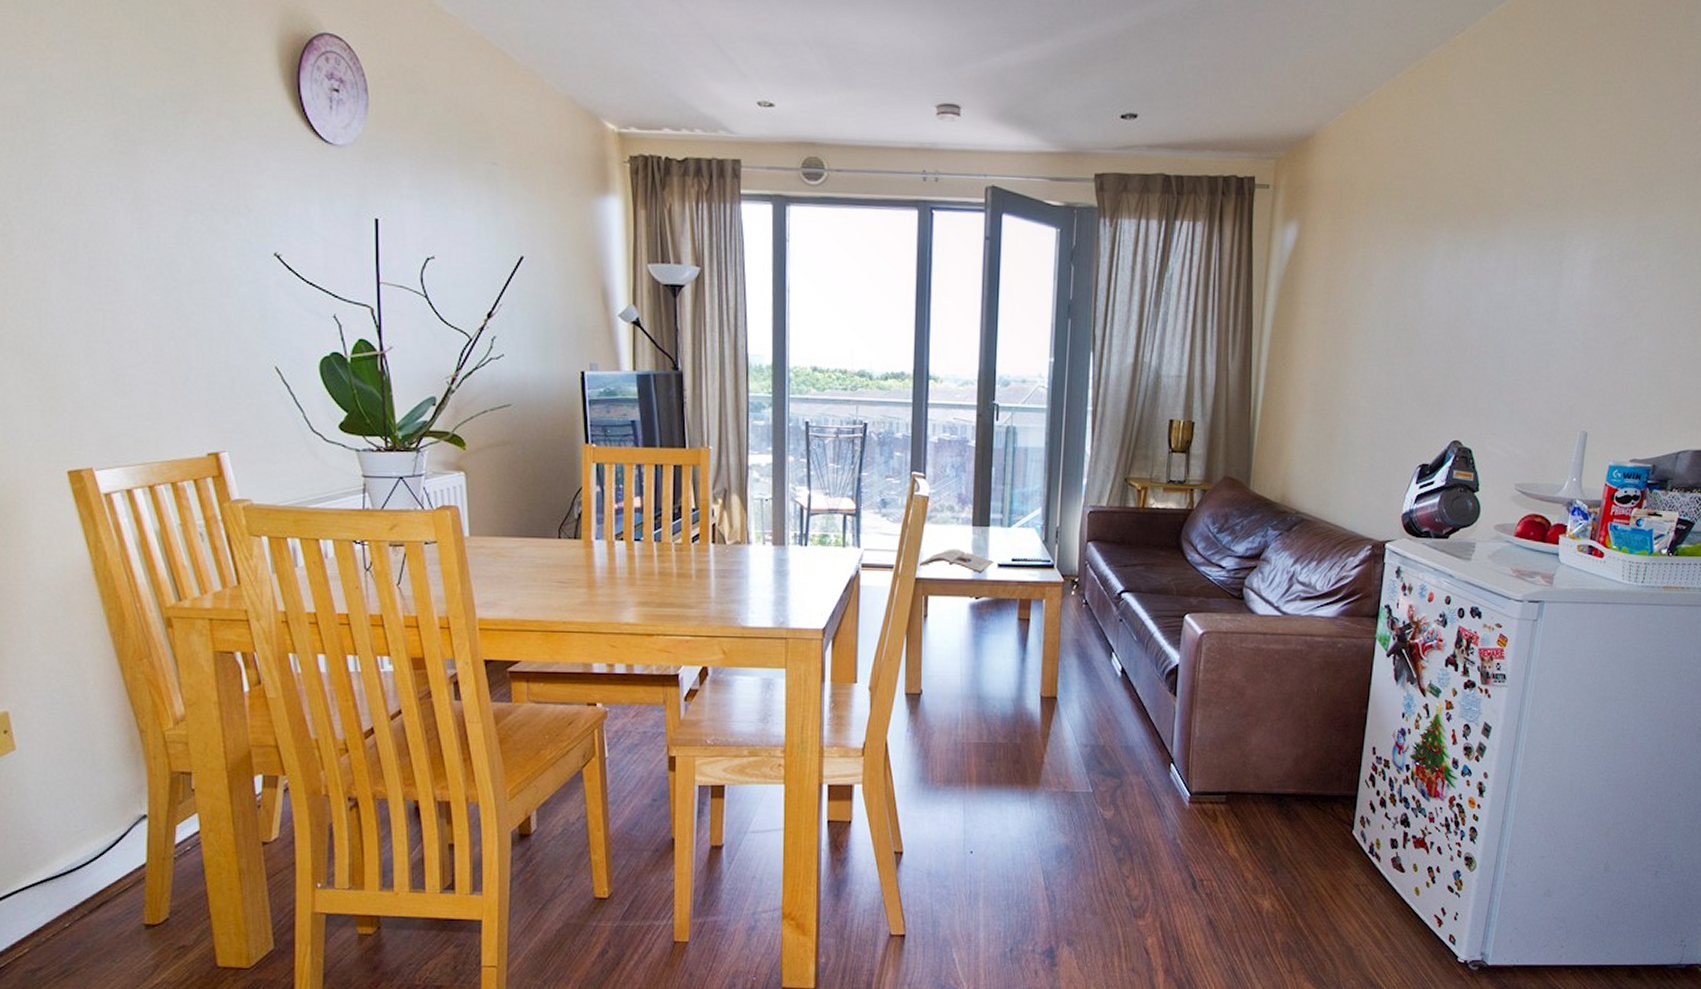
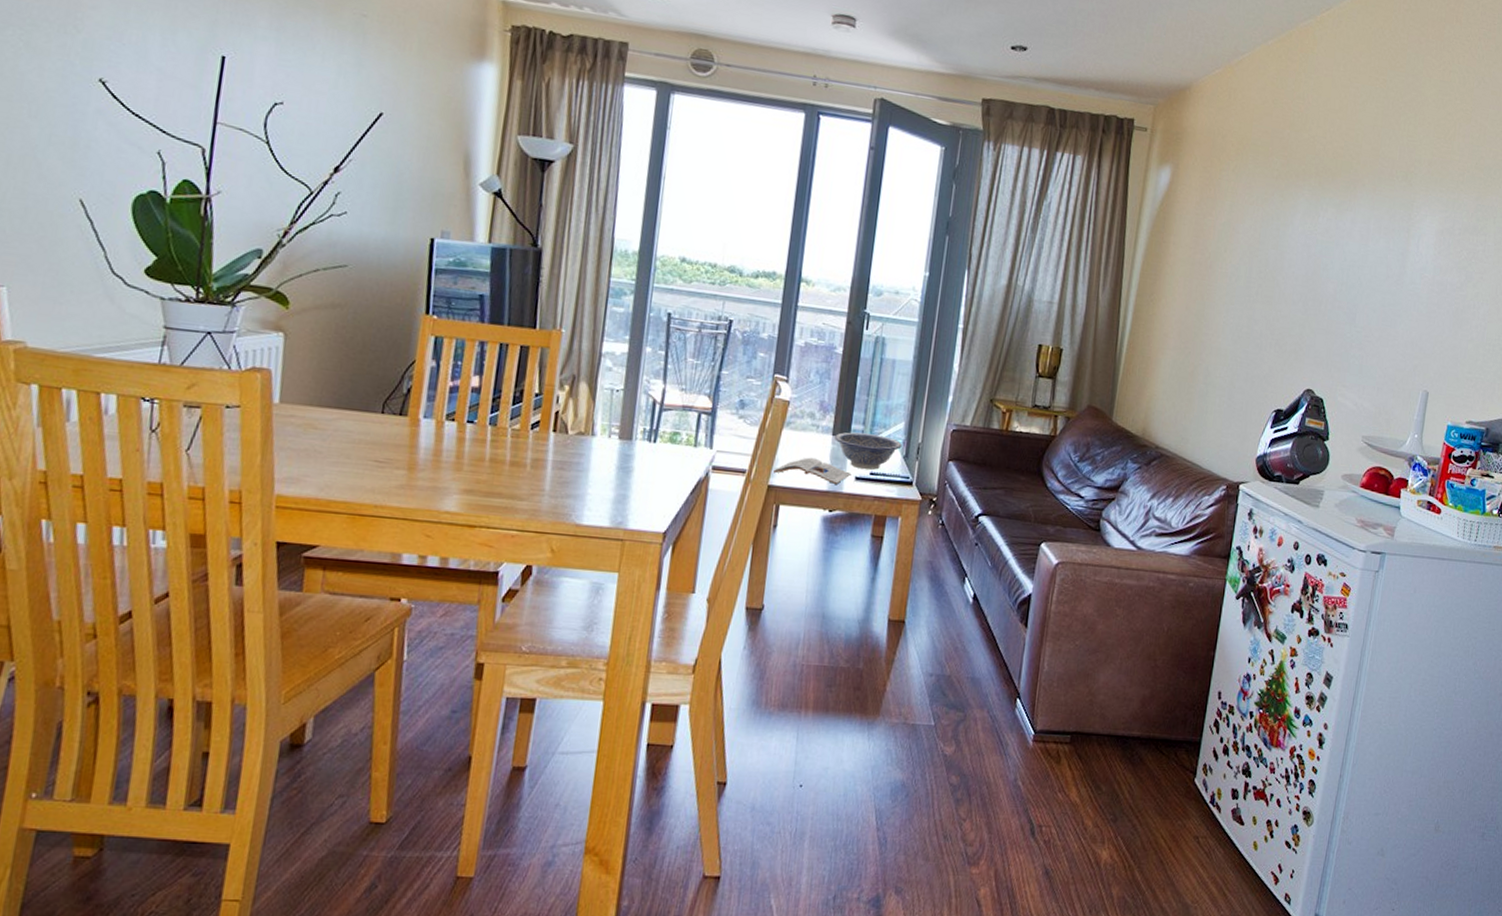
decorative bowl: none [975,521,1041,556] -> present [835,432,902,470]

